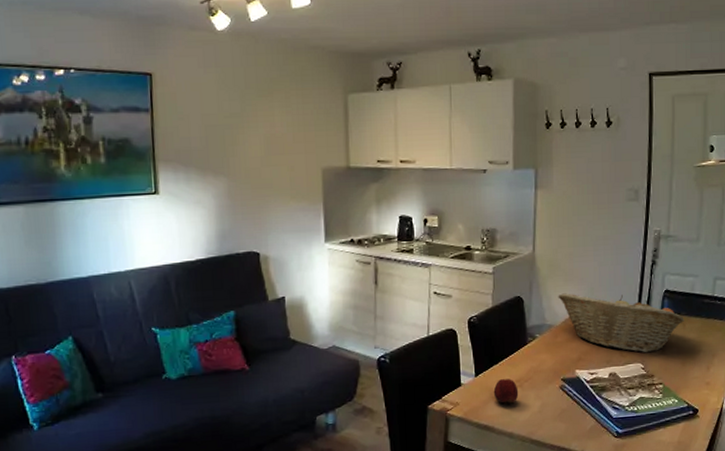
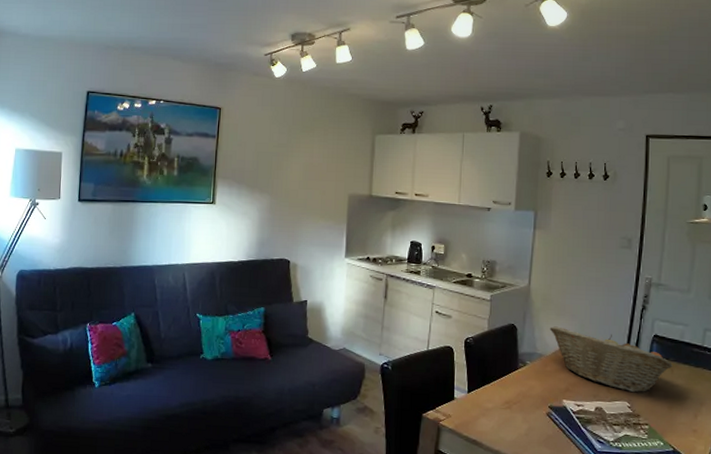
apple: present [493,379,519,405] -> none [483,399,507,423]

